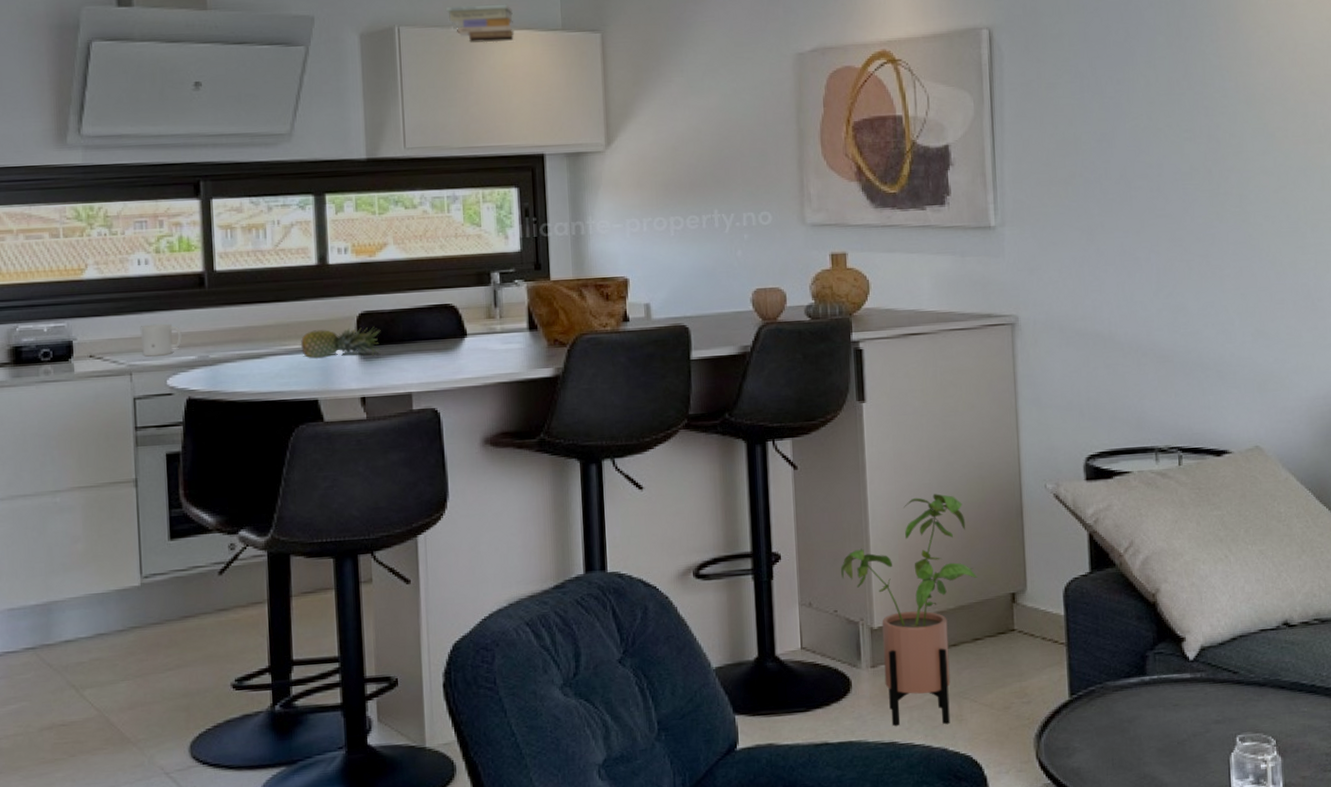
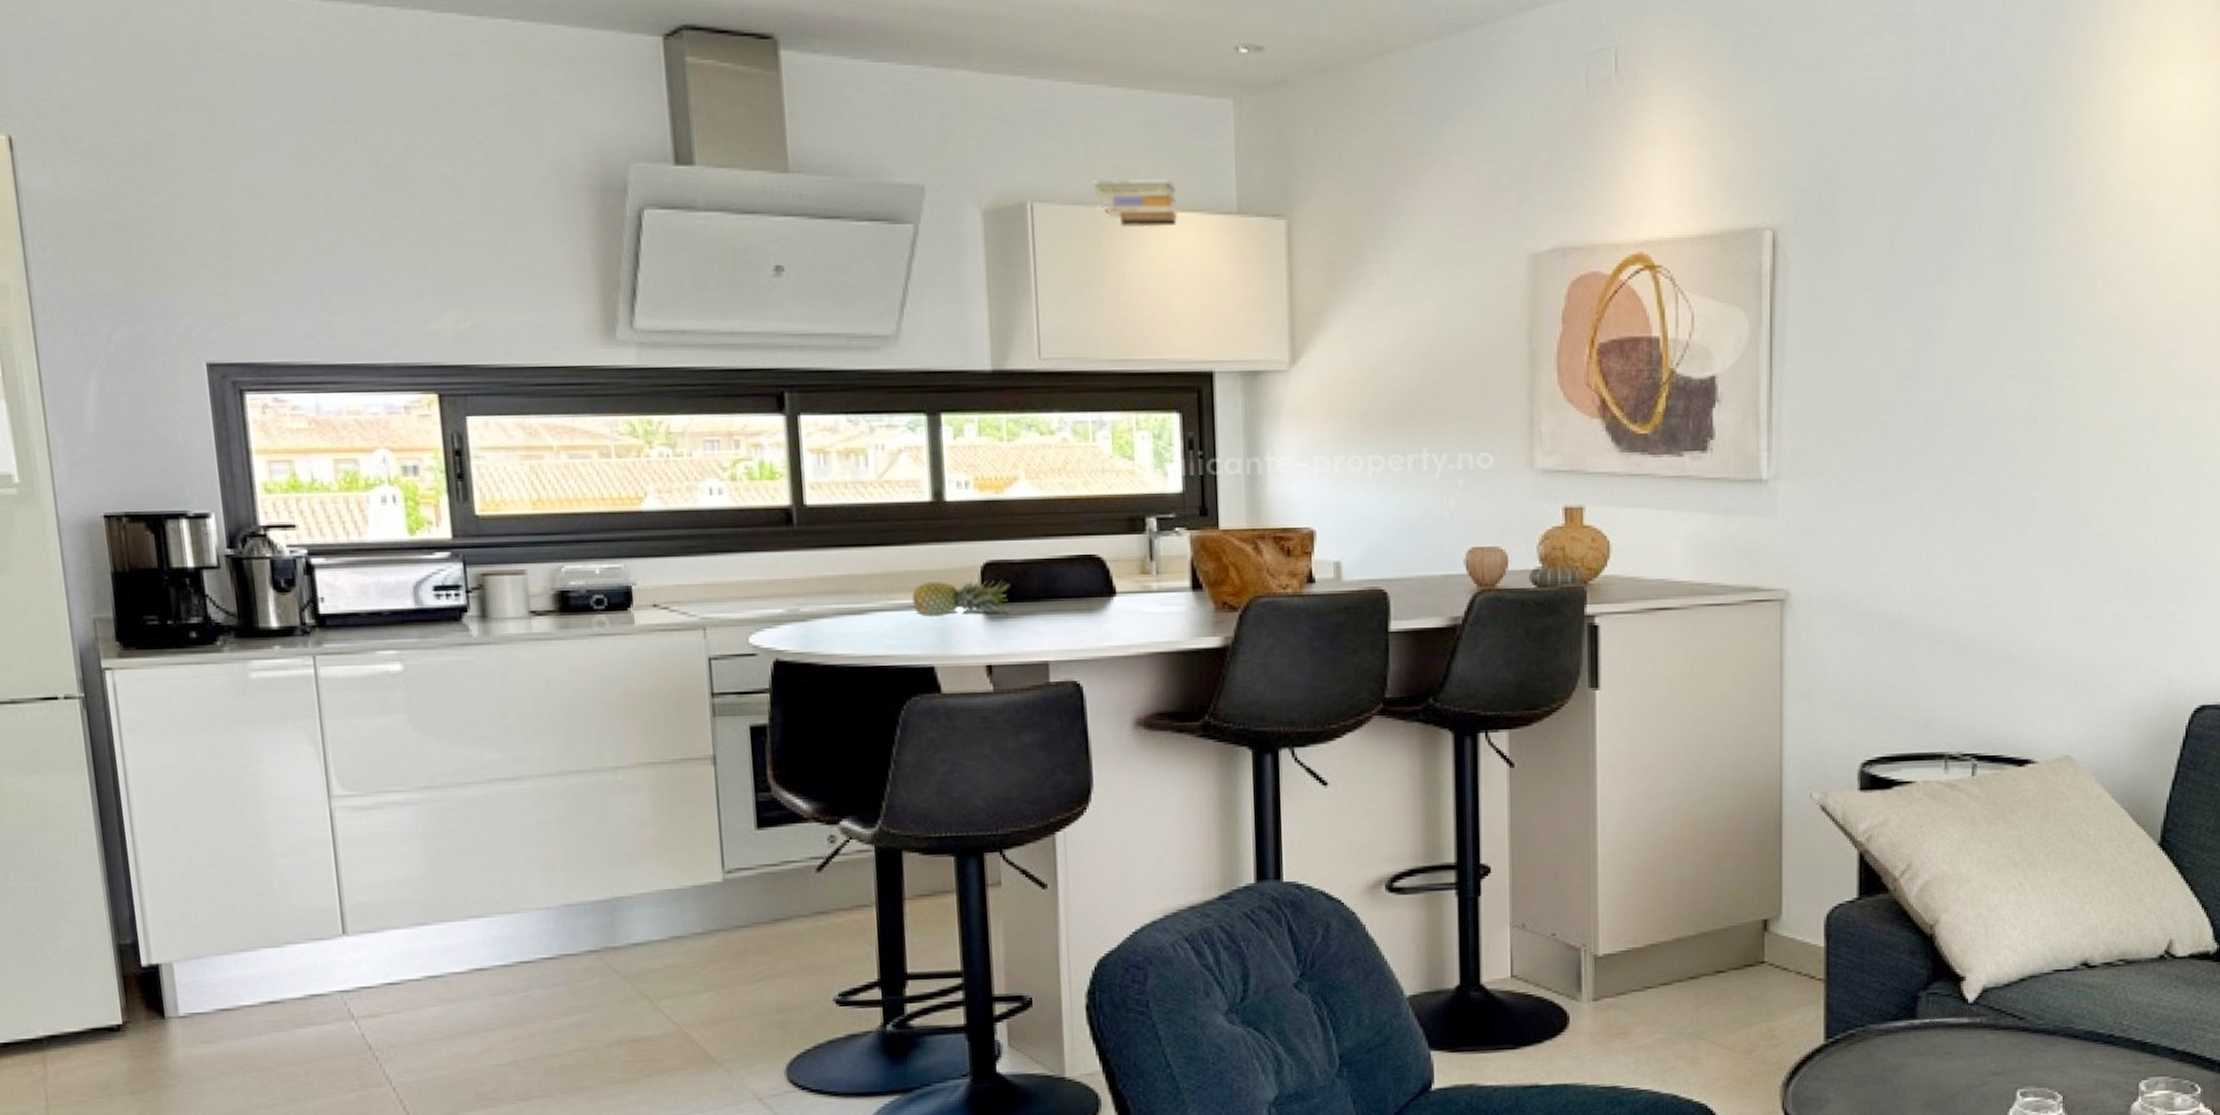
mug: present [140,323,182,357] -> none [714,568,766,608]
house plant: present [840,493,978,727] -> none [1561,801,1724,1069]

